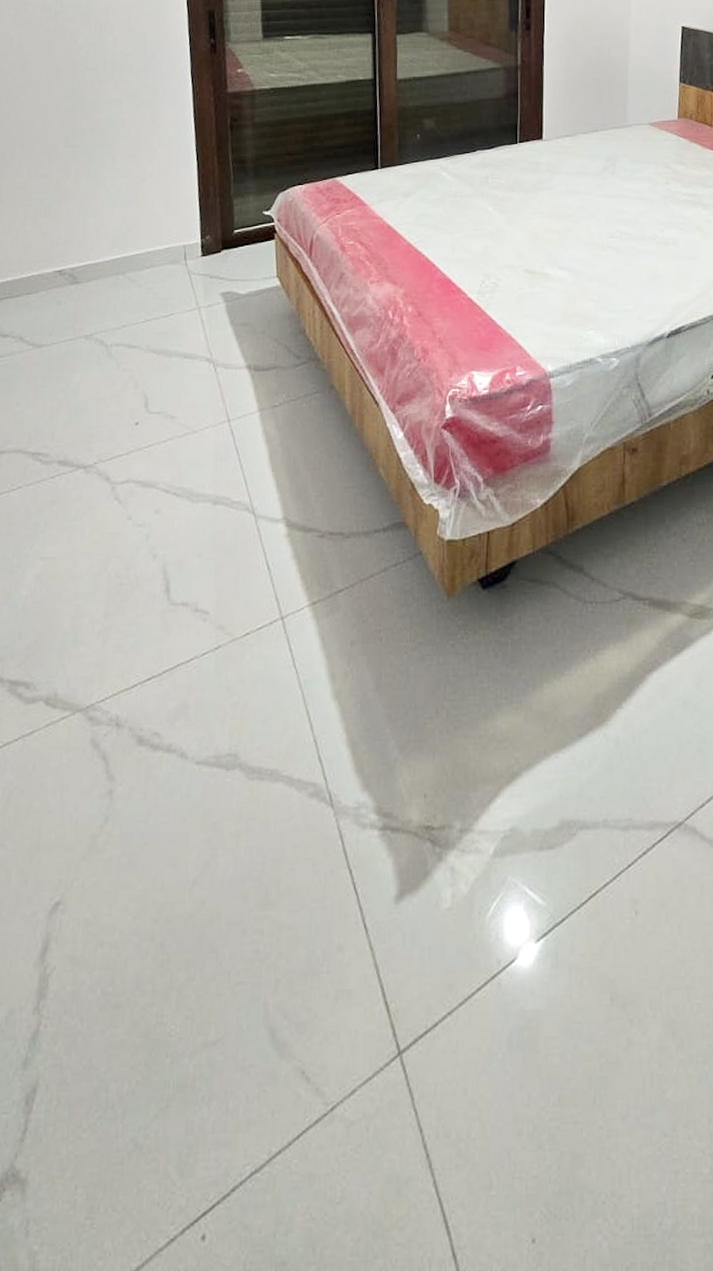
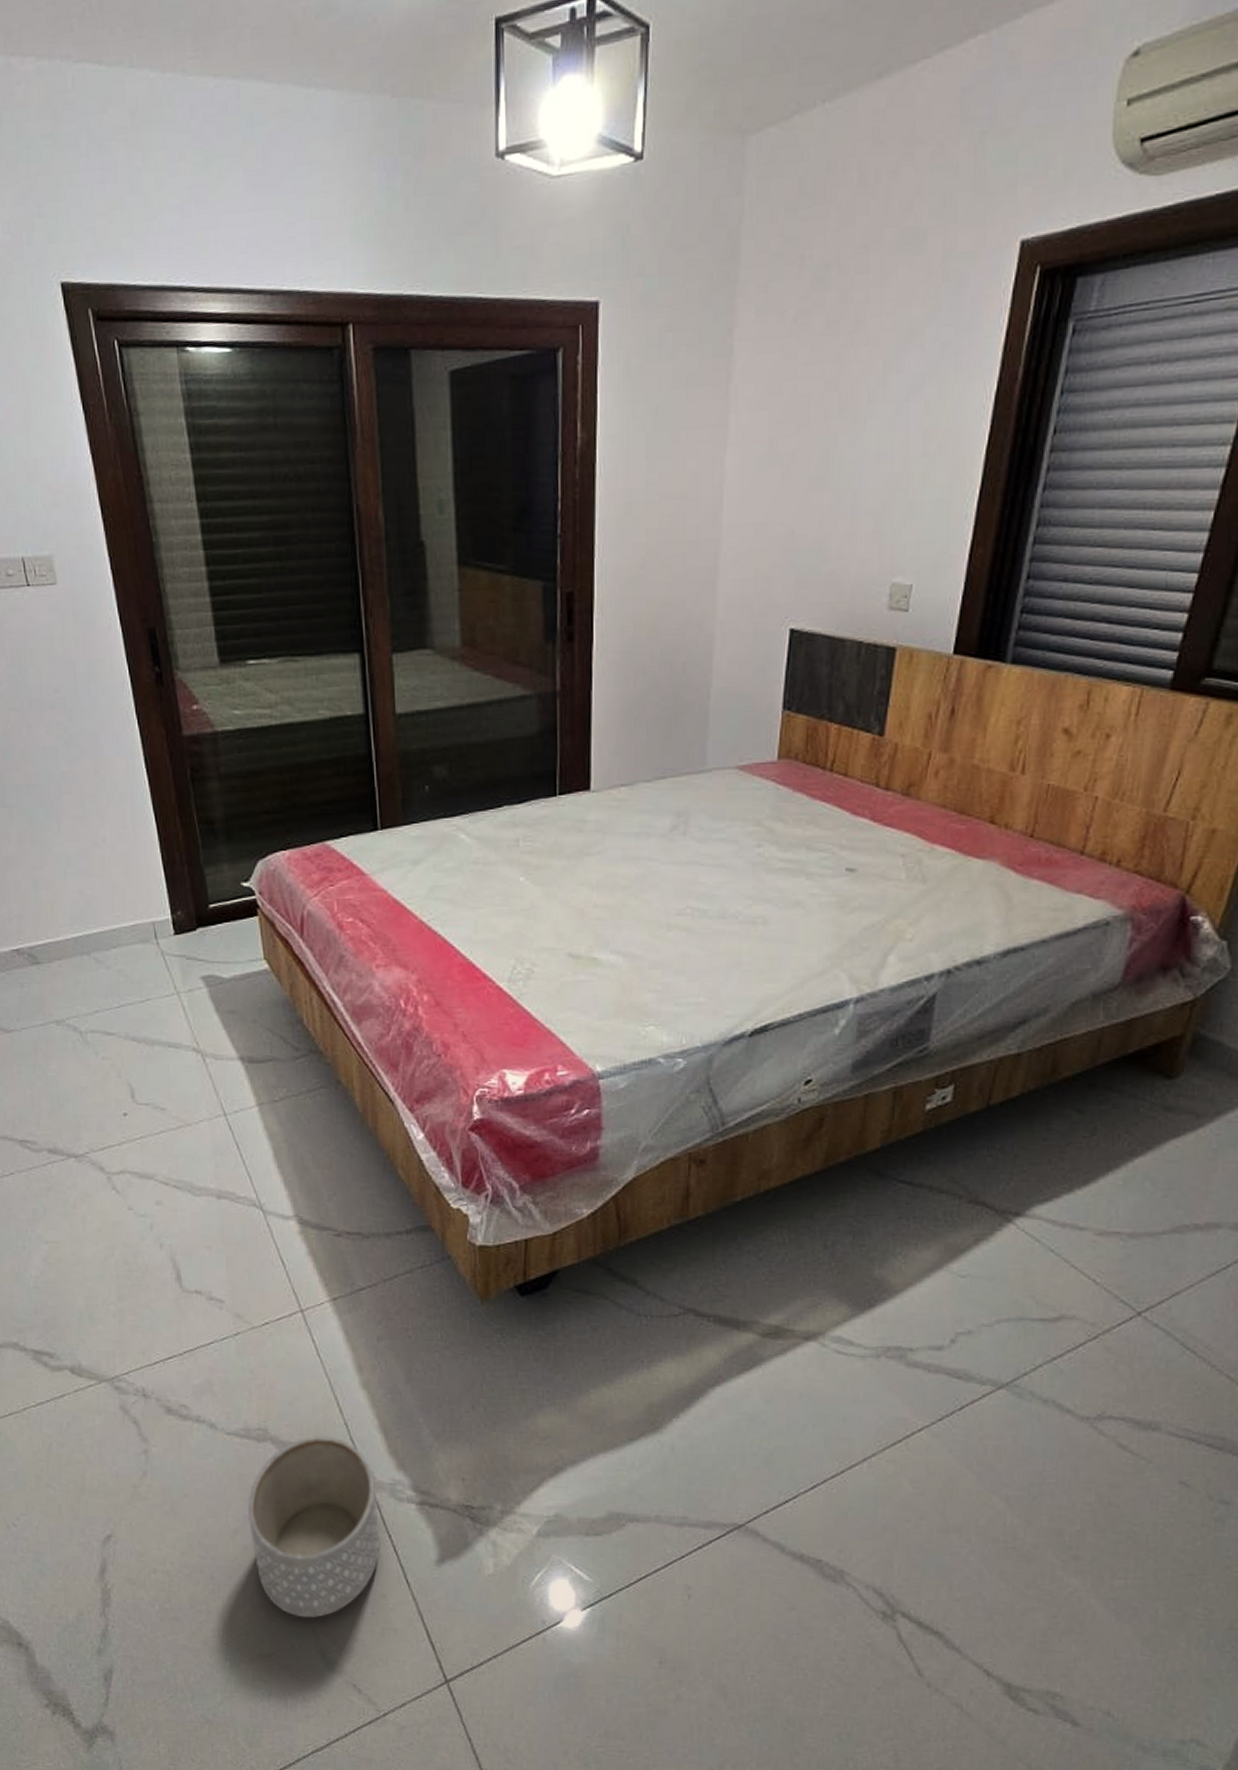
planter: none [208,756,341,988] -> present [247,1435,380,1618]

